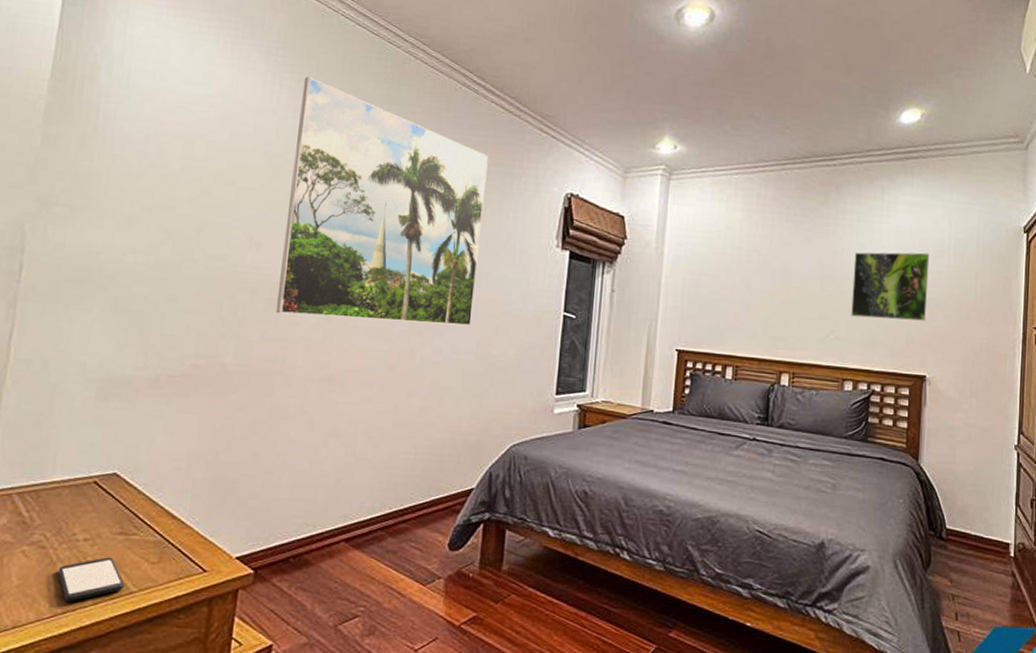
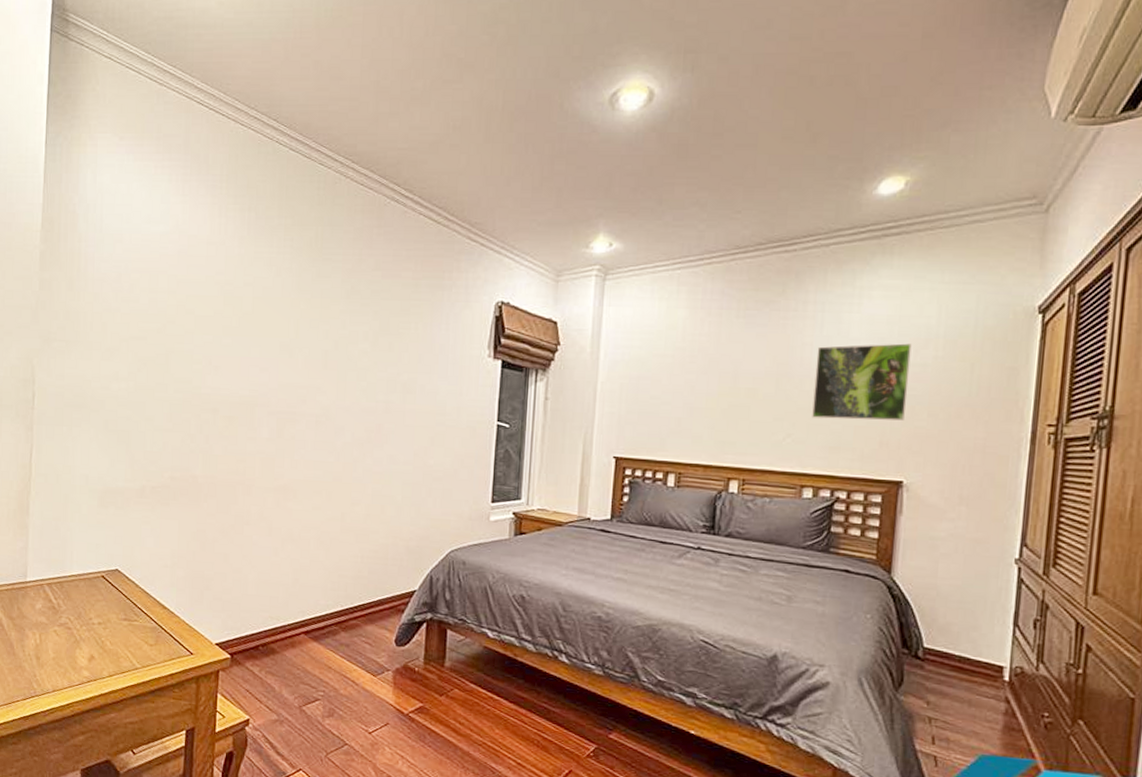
smartphone: present [58,557,124,601] -> none [82,638,131,673]
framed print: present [275,76,488,326] -> none [234,205,419,438]

